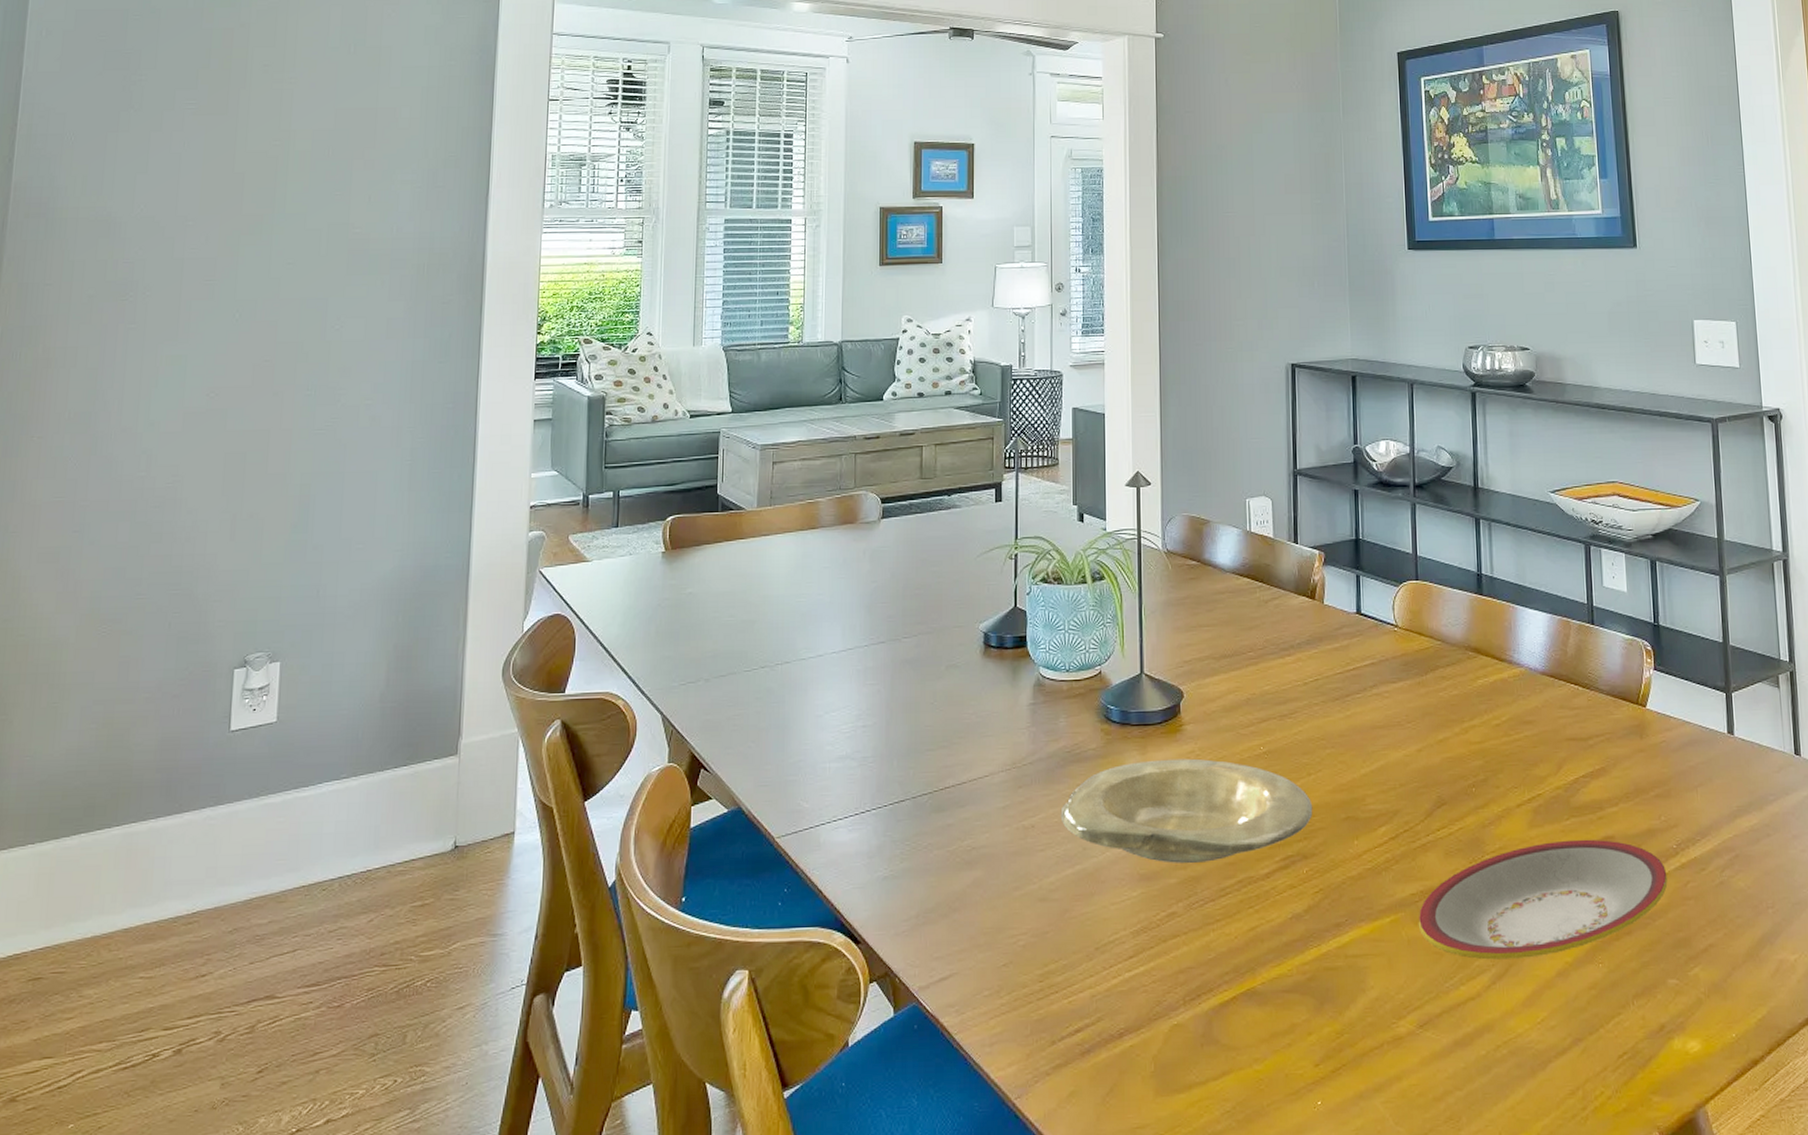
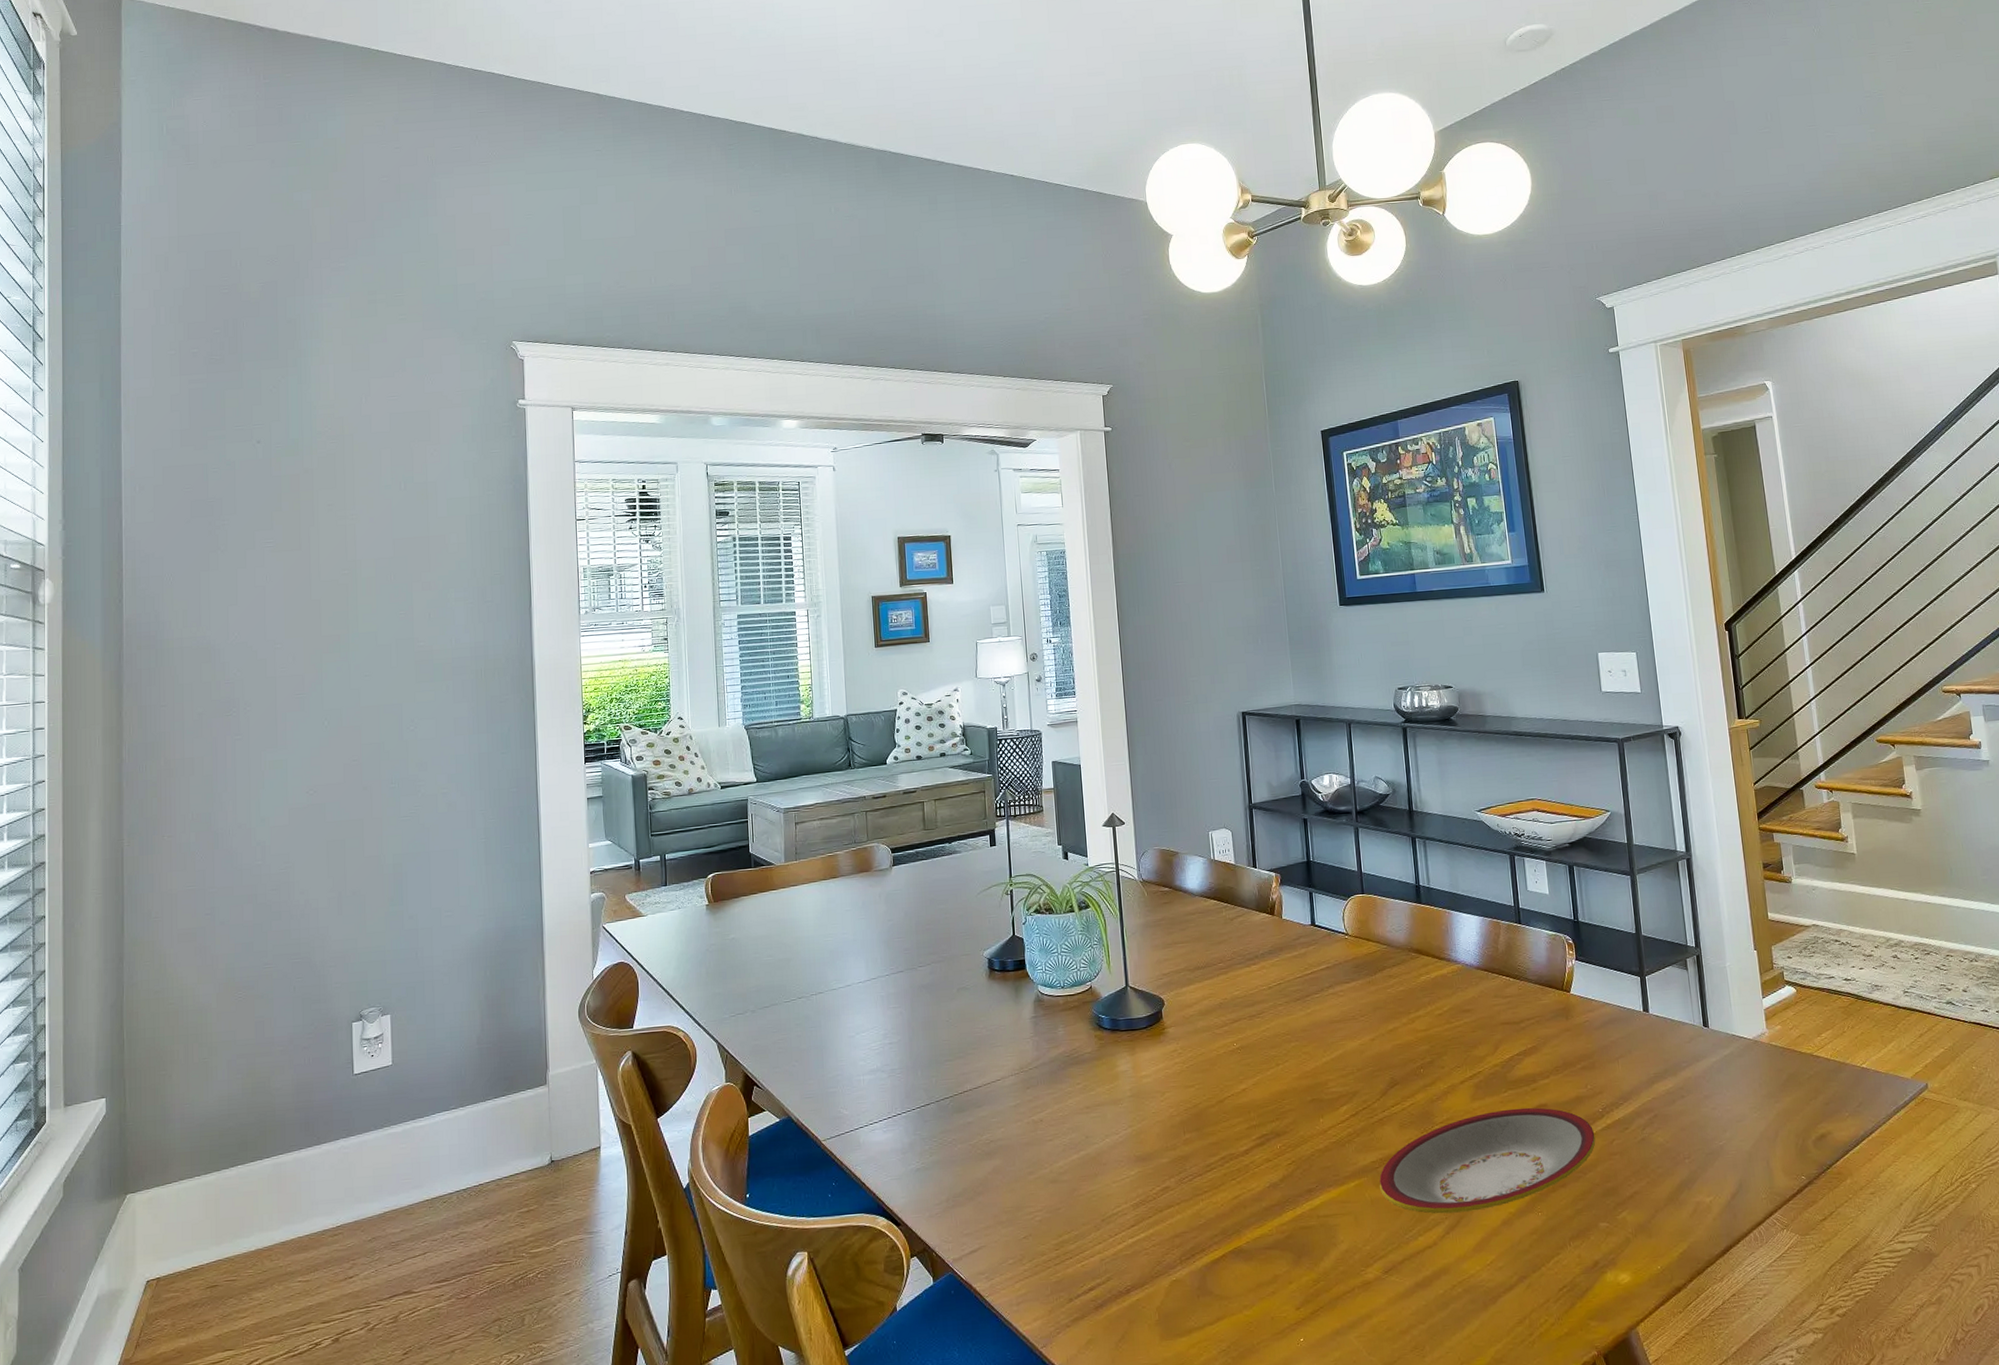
plate: present [1060,758,1313,863] -> none [1064,1056,1283,1146]

